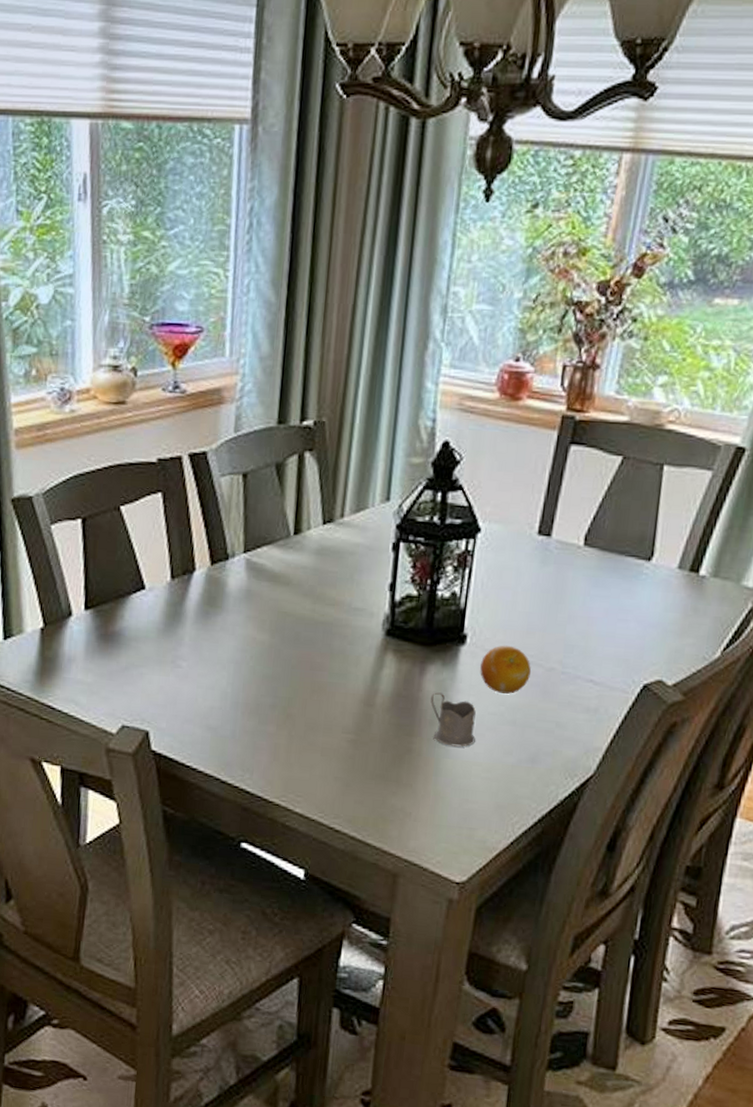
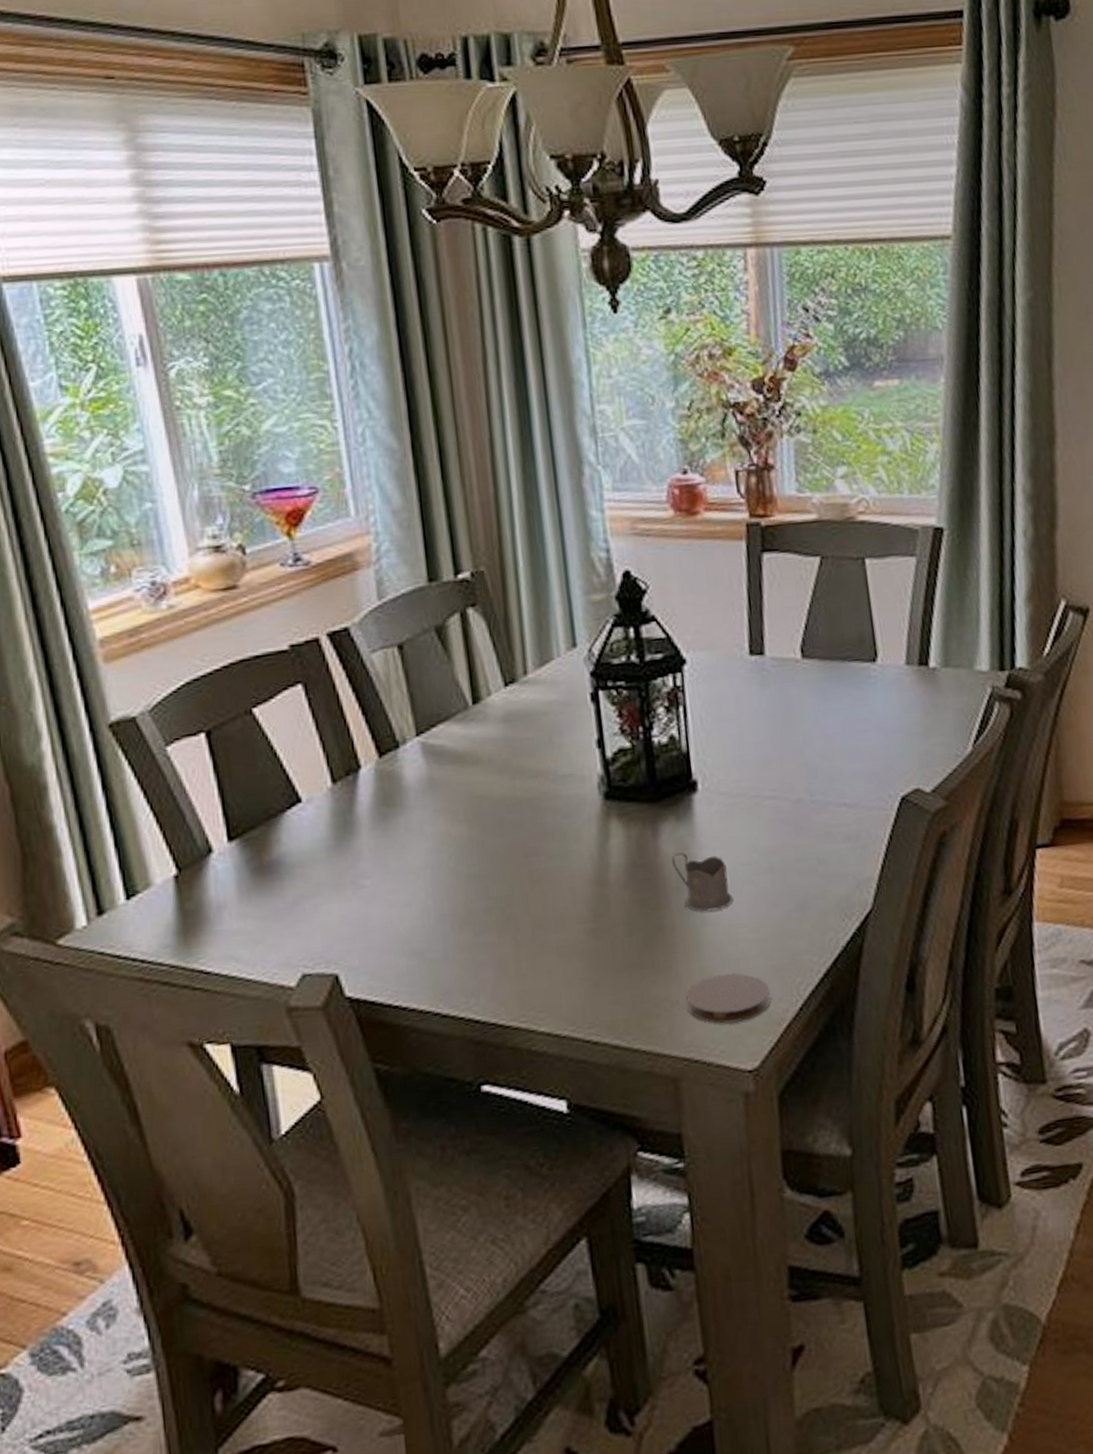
coaster: none [417,800,490,842] -> present [686,973,771,1024]
fruit: present [480,645,531,694] -> none [719,783,777,840]

